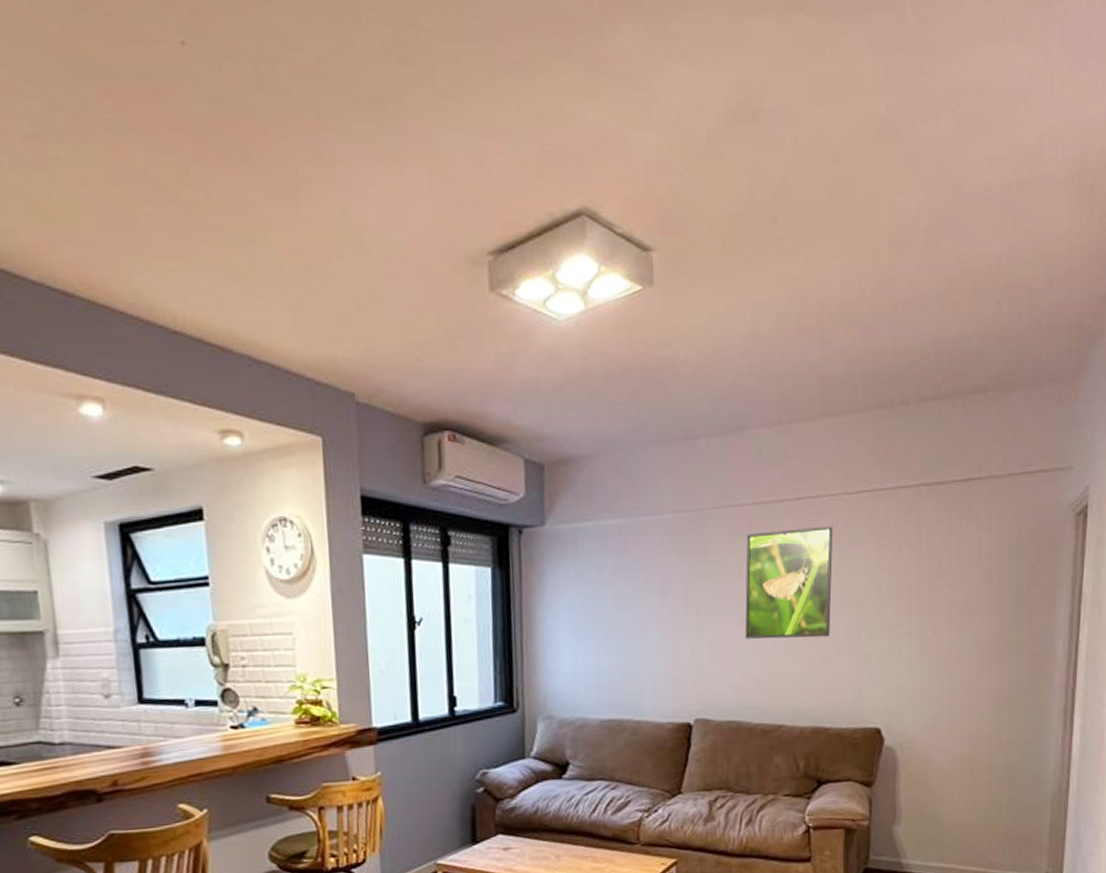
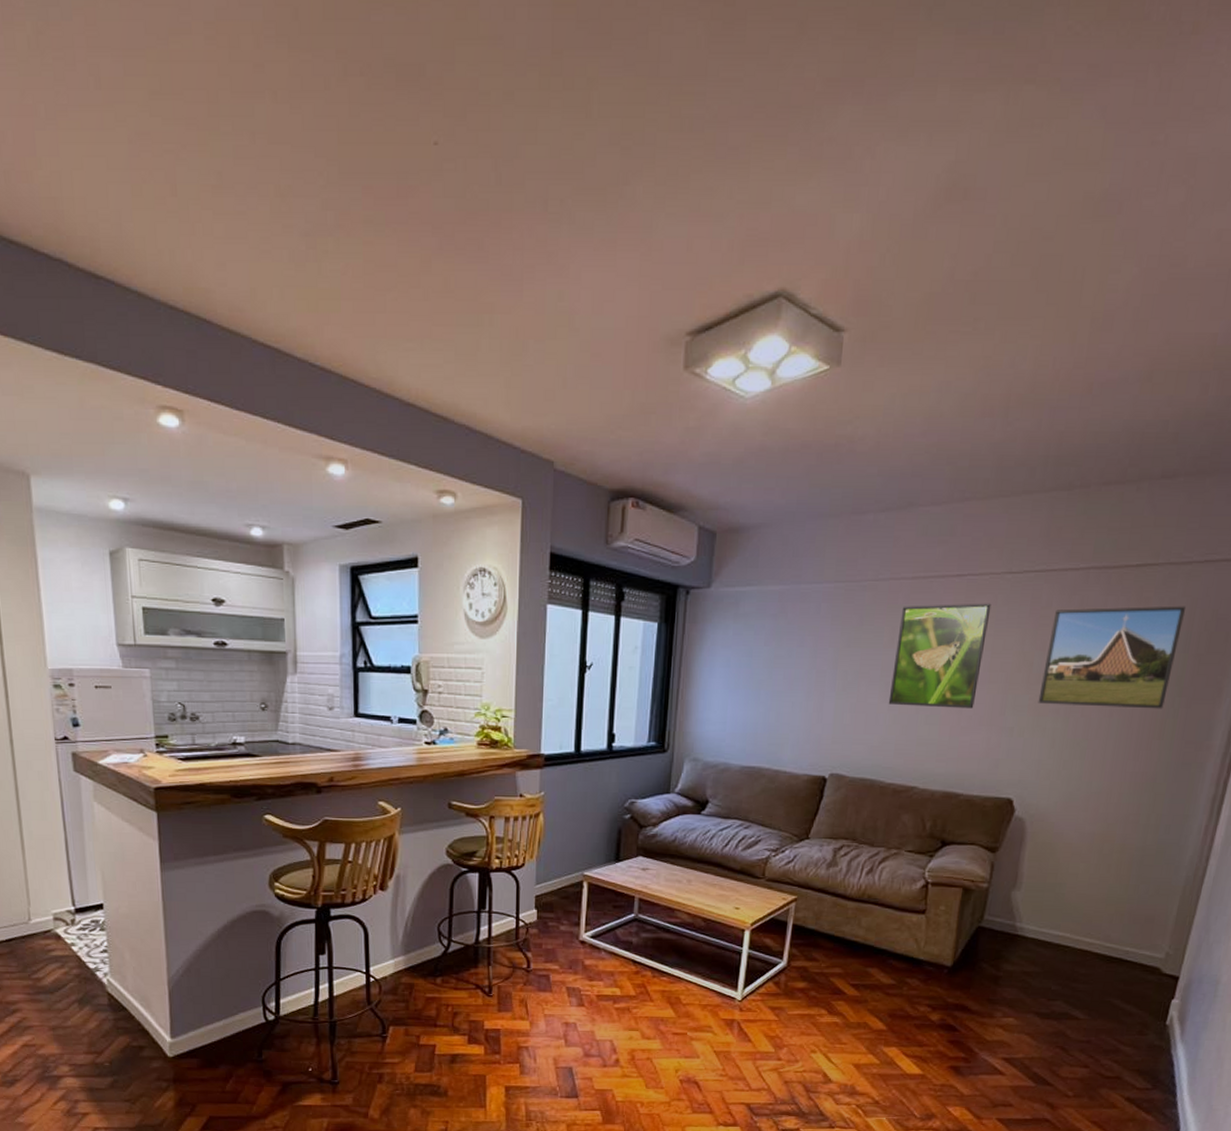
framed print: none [891,518,1012,627] -> present [1038,606,1186,709]

